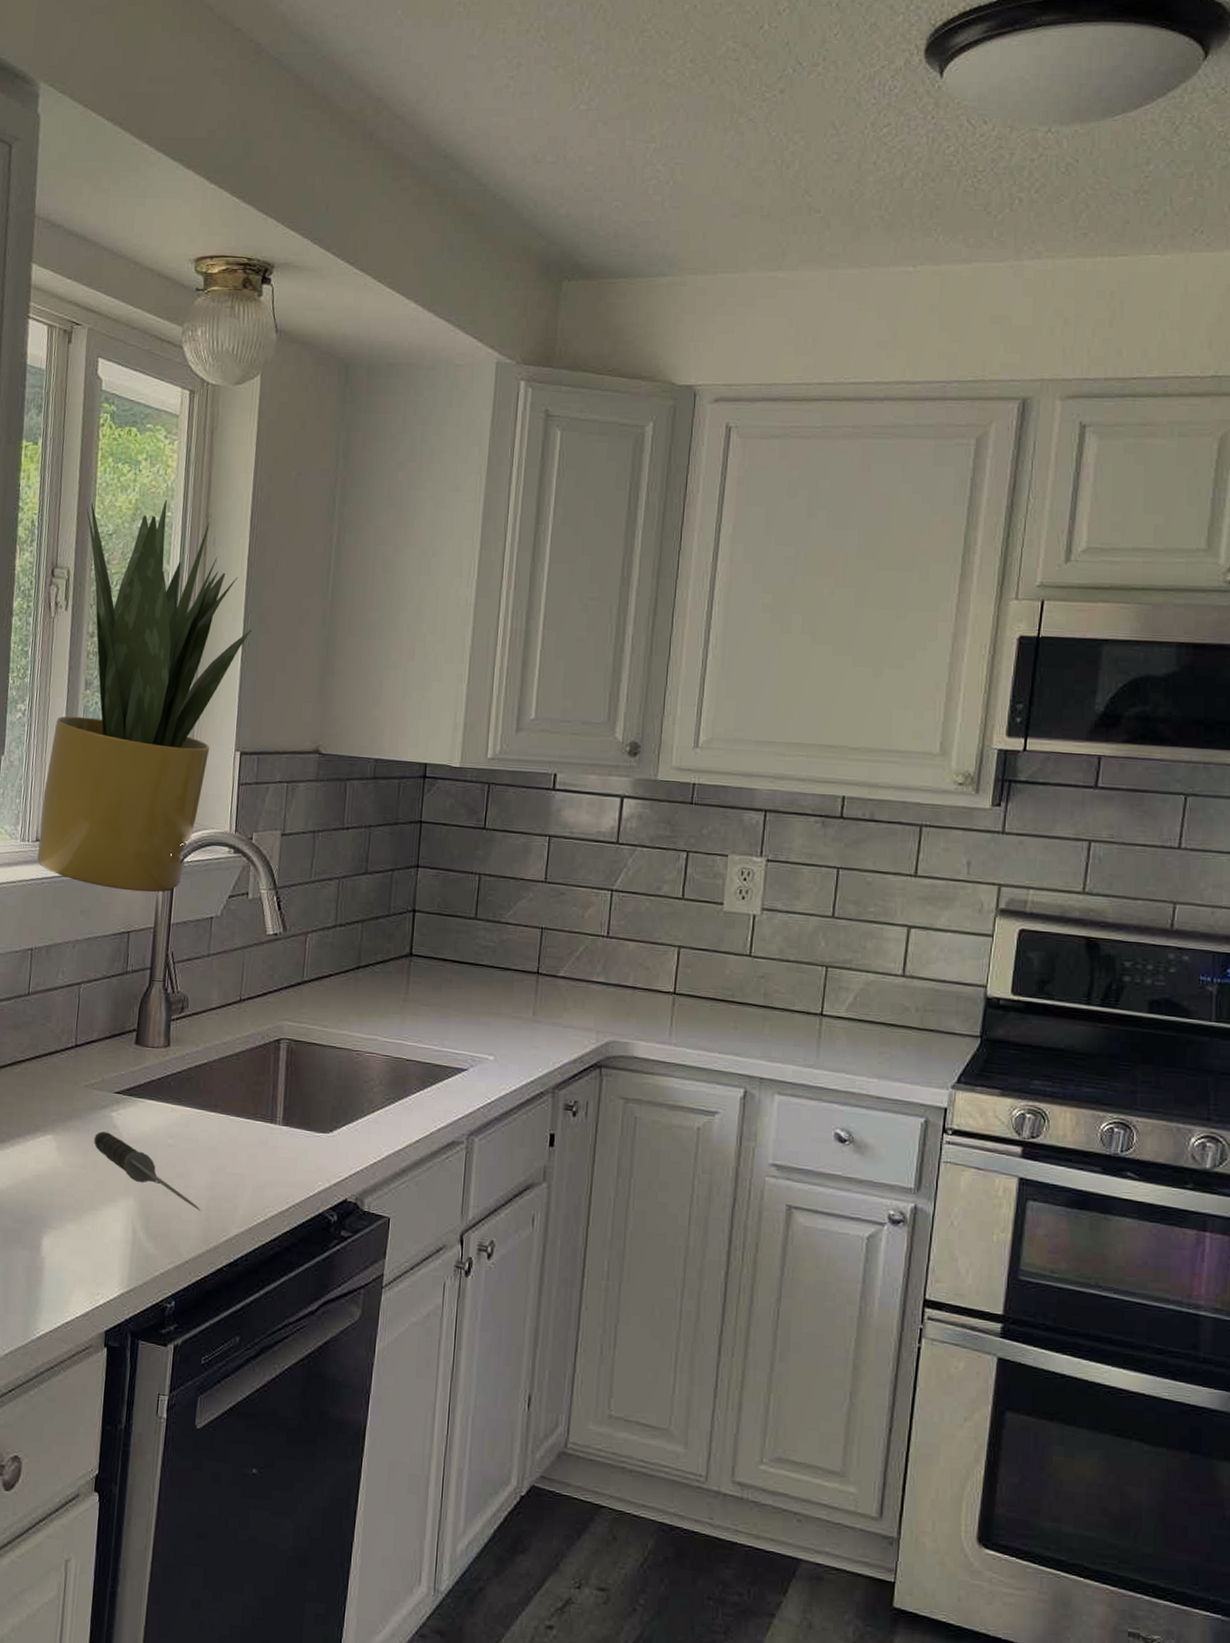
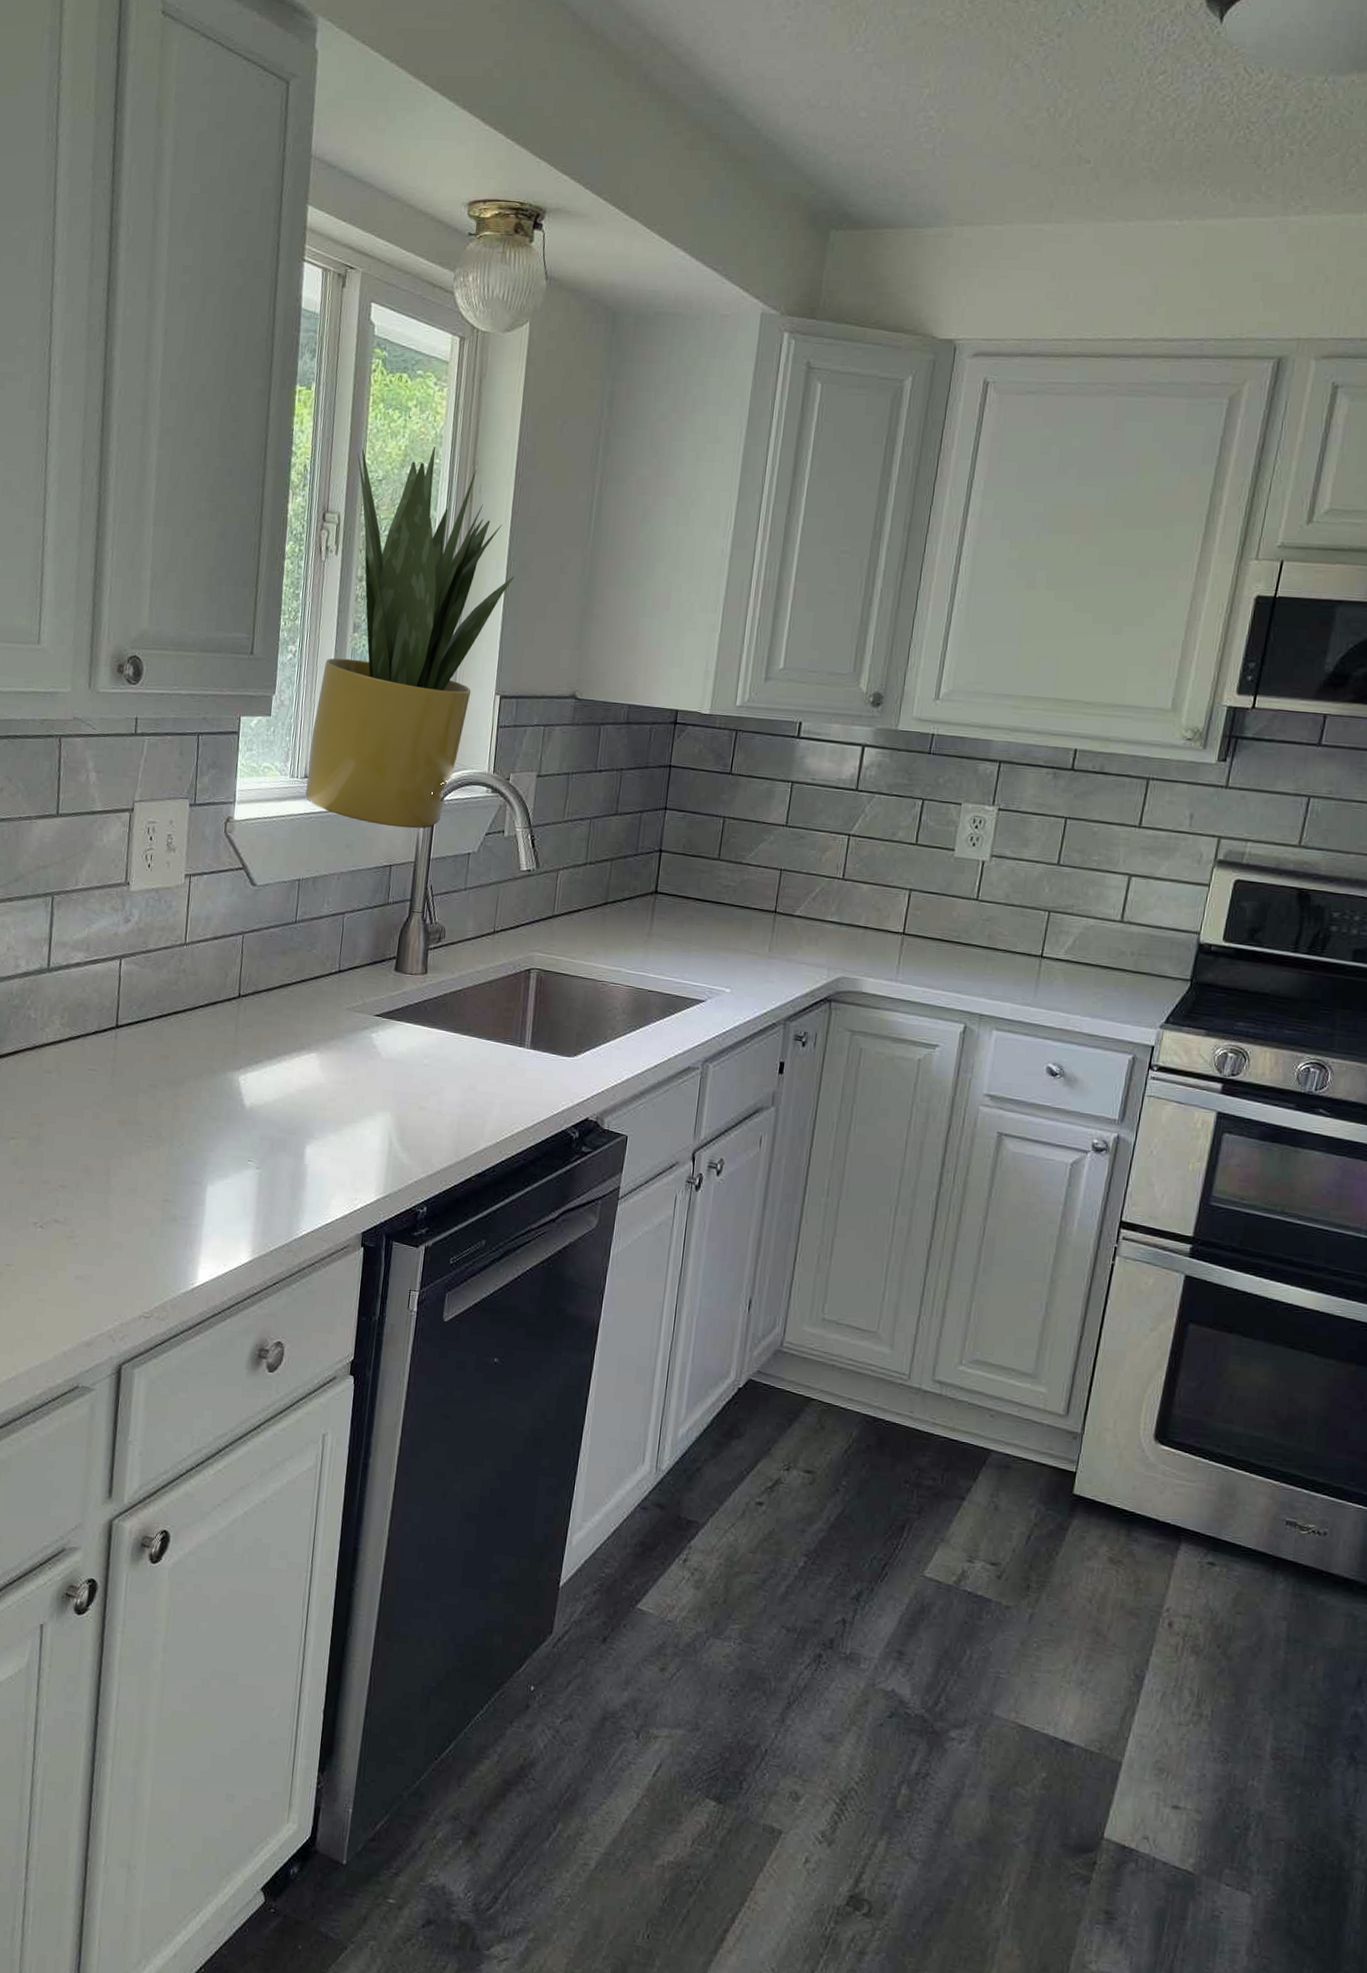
knife: present [94,1131,201,1212] -> none [354,1051,453,1126]

